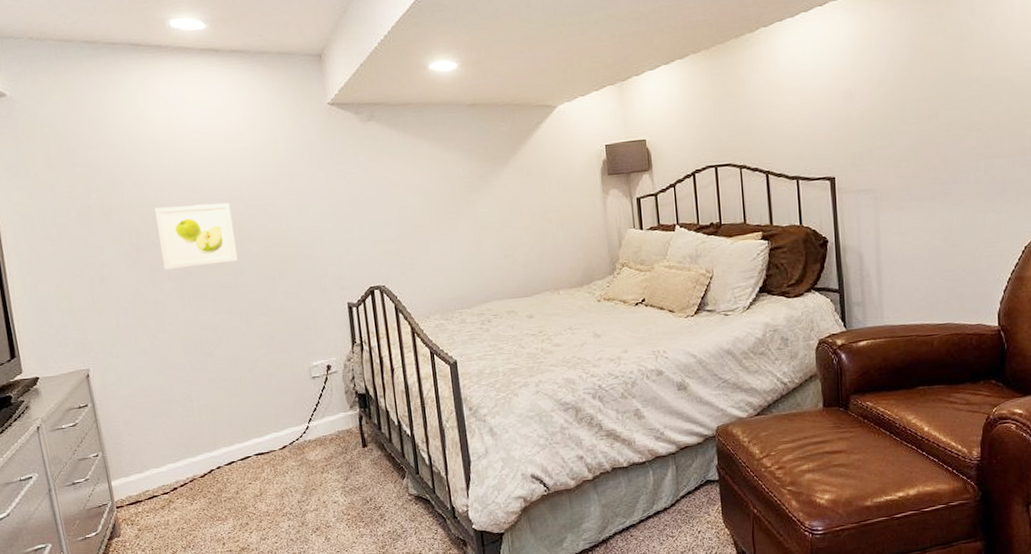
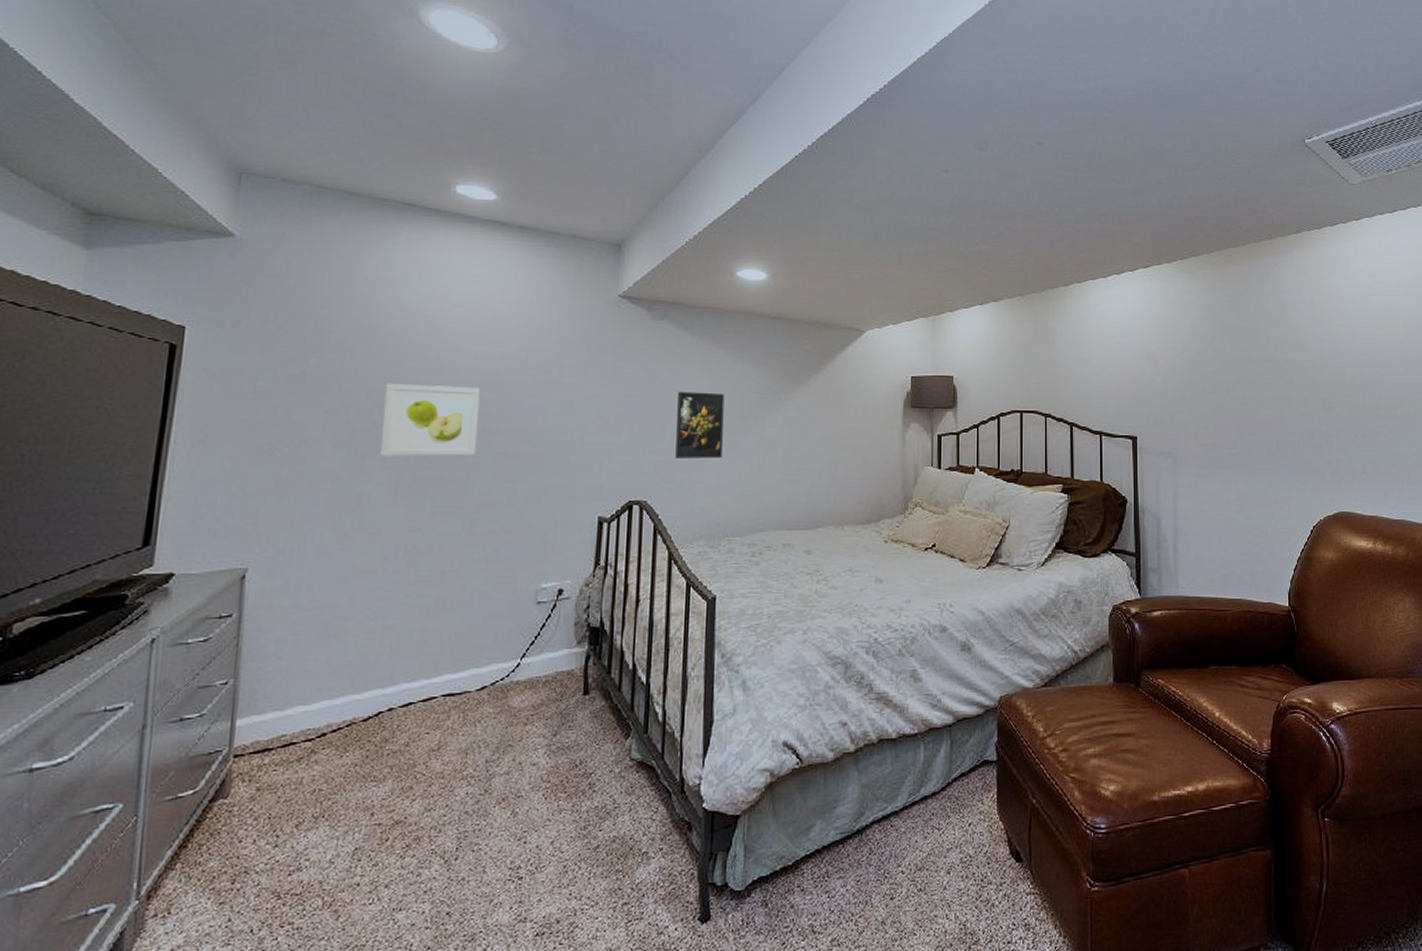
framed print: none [395,183,443,246] -> present [675,391,725,459]

